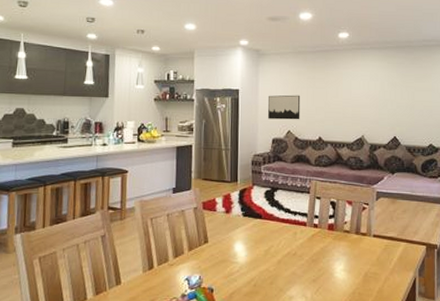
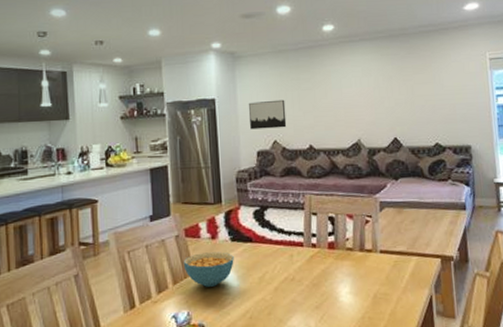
cereal bowl: none [199,225,244,255] -> present [183,252,234,287]

